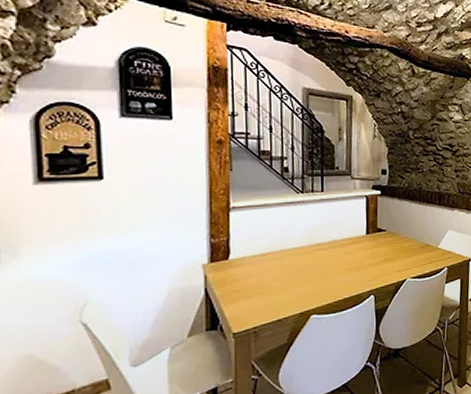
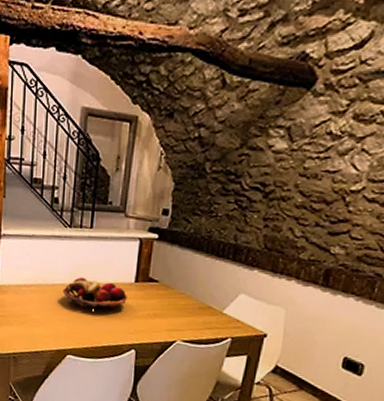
fruit basket: none [300,237,361,266] -> present [62,277,127,311]

